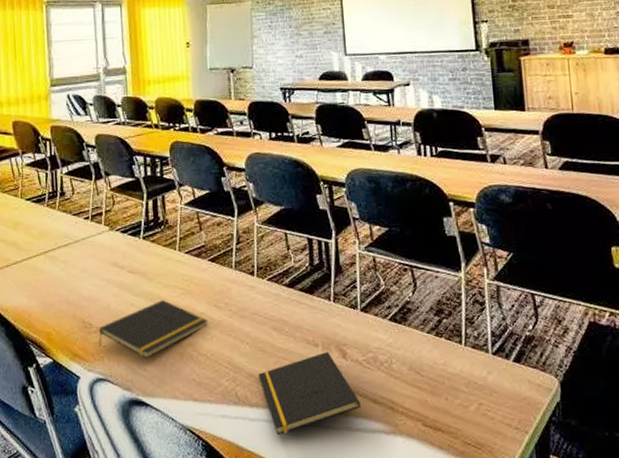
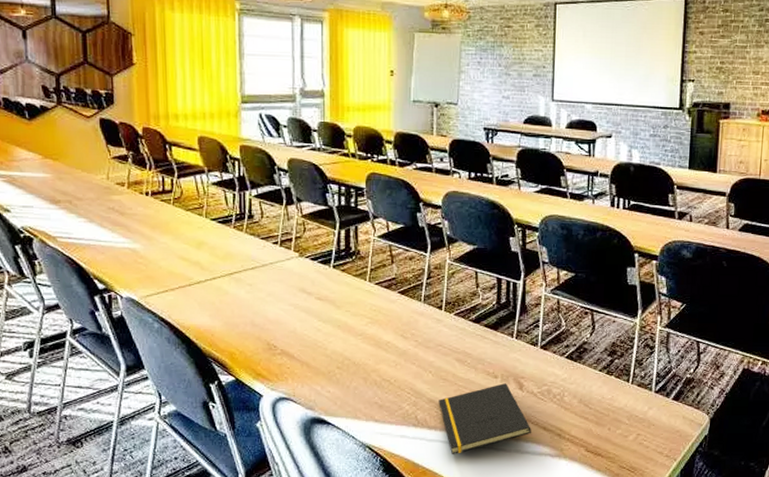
notepad: present [99,300,208,358] -> none [283,328,393,381]

